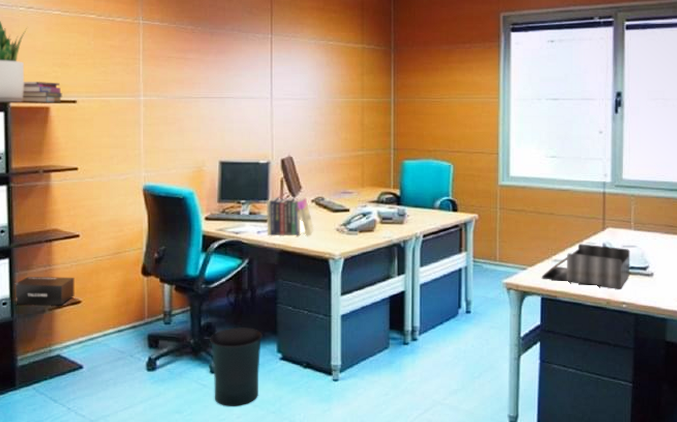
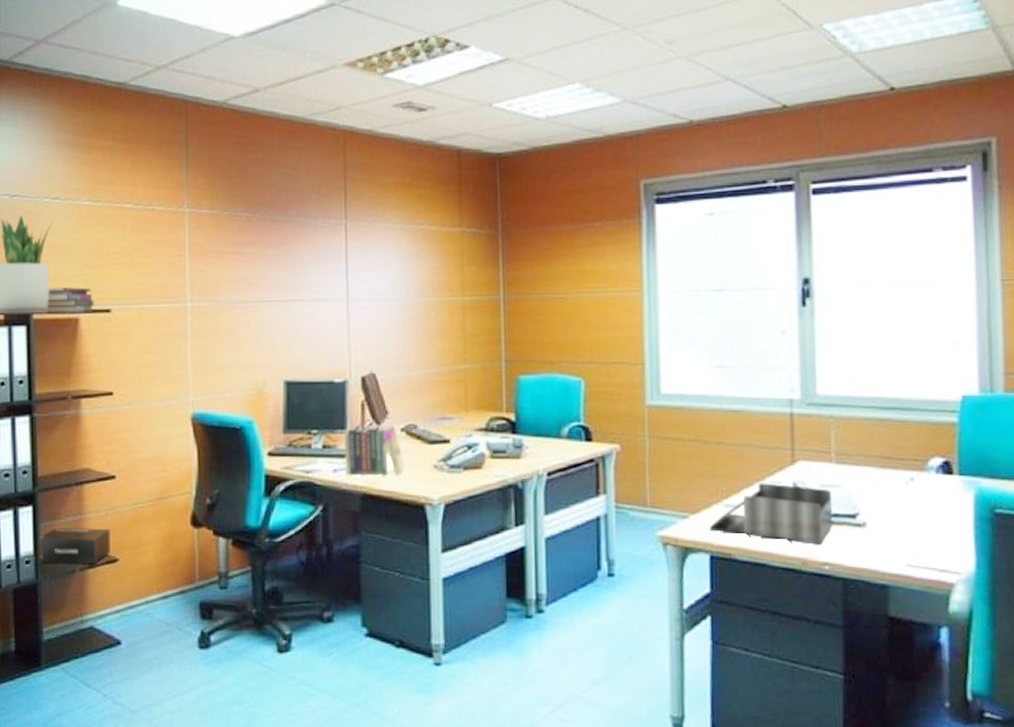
waste bin: present [210,328,263,406] -> none [276,594,342,696]

